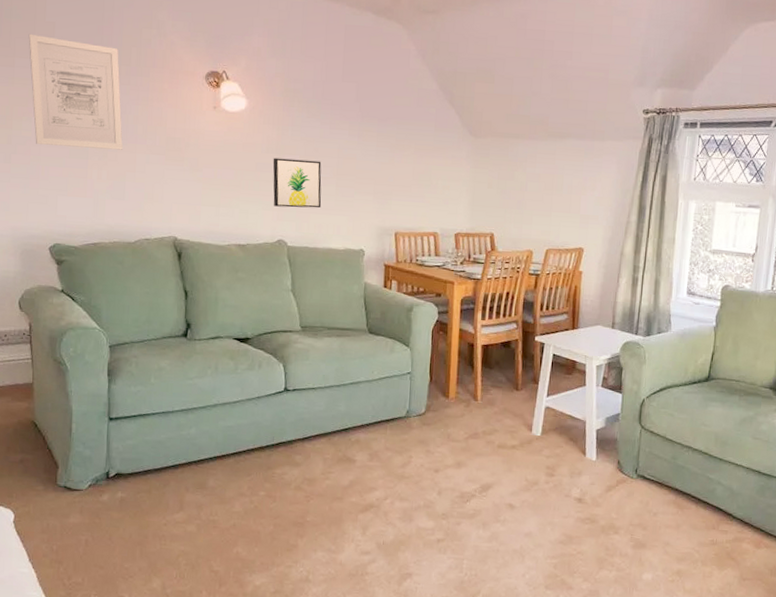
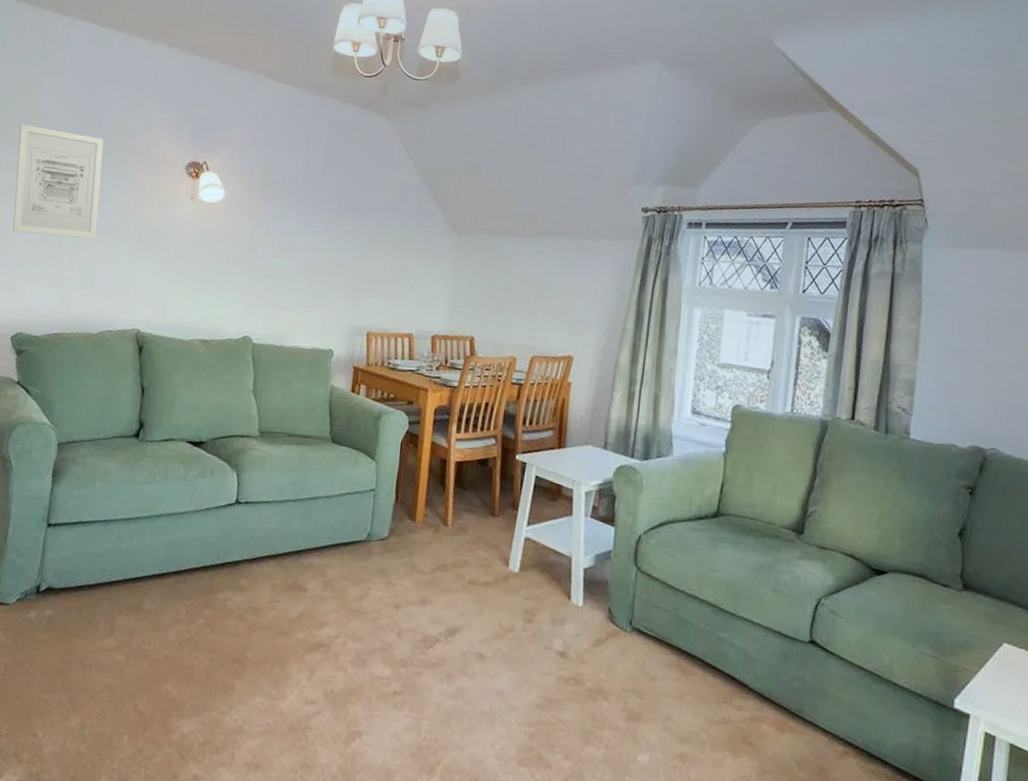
wall art: present [273,157,322,208] -> none [242,250,295,304]

